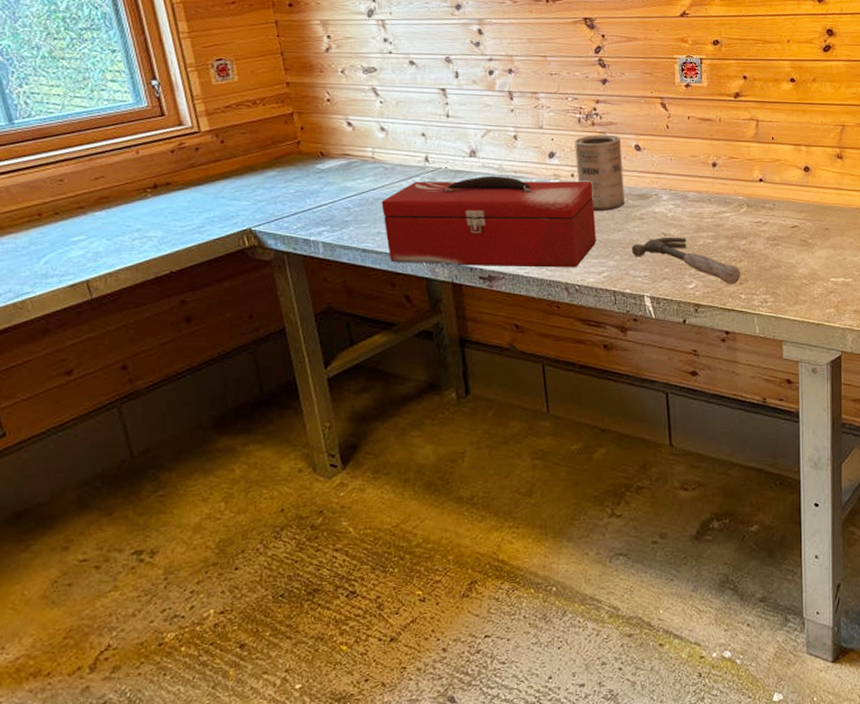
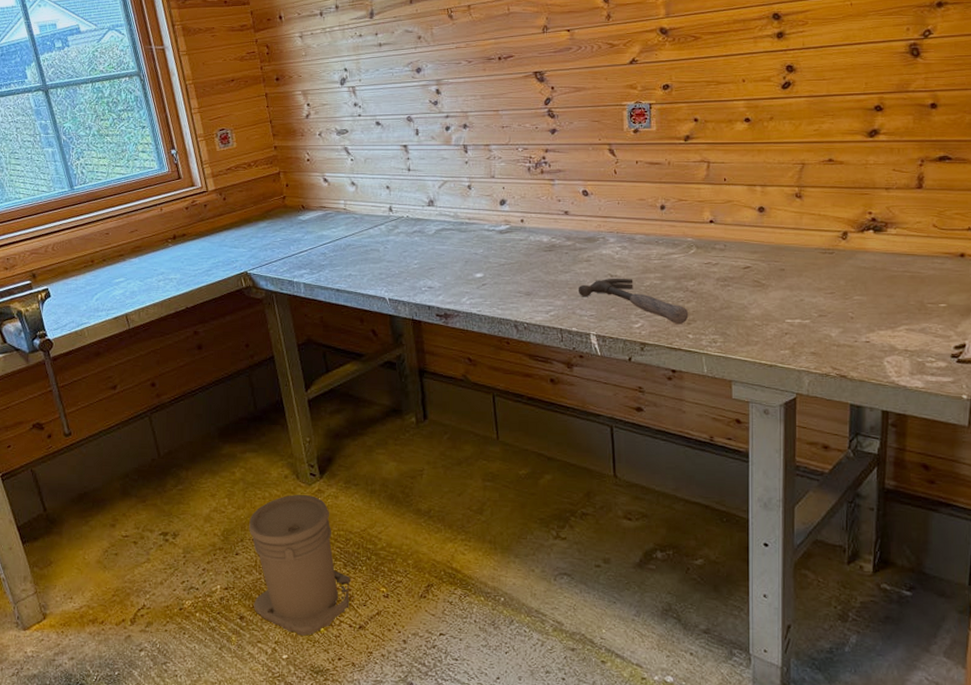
bucket: none [252,490,380,659] -> present [249,495,351,636]
toolbox: present [381,175,596,267] -> none [352,223,544,306]
paint can: present [575,134,624,211] -> none [524,181,572,253]

